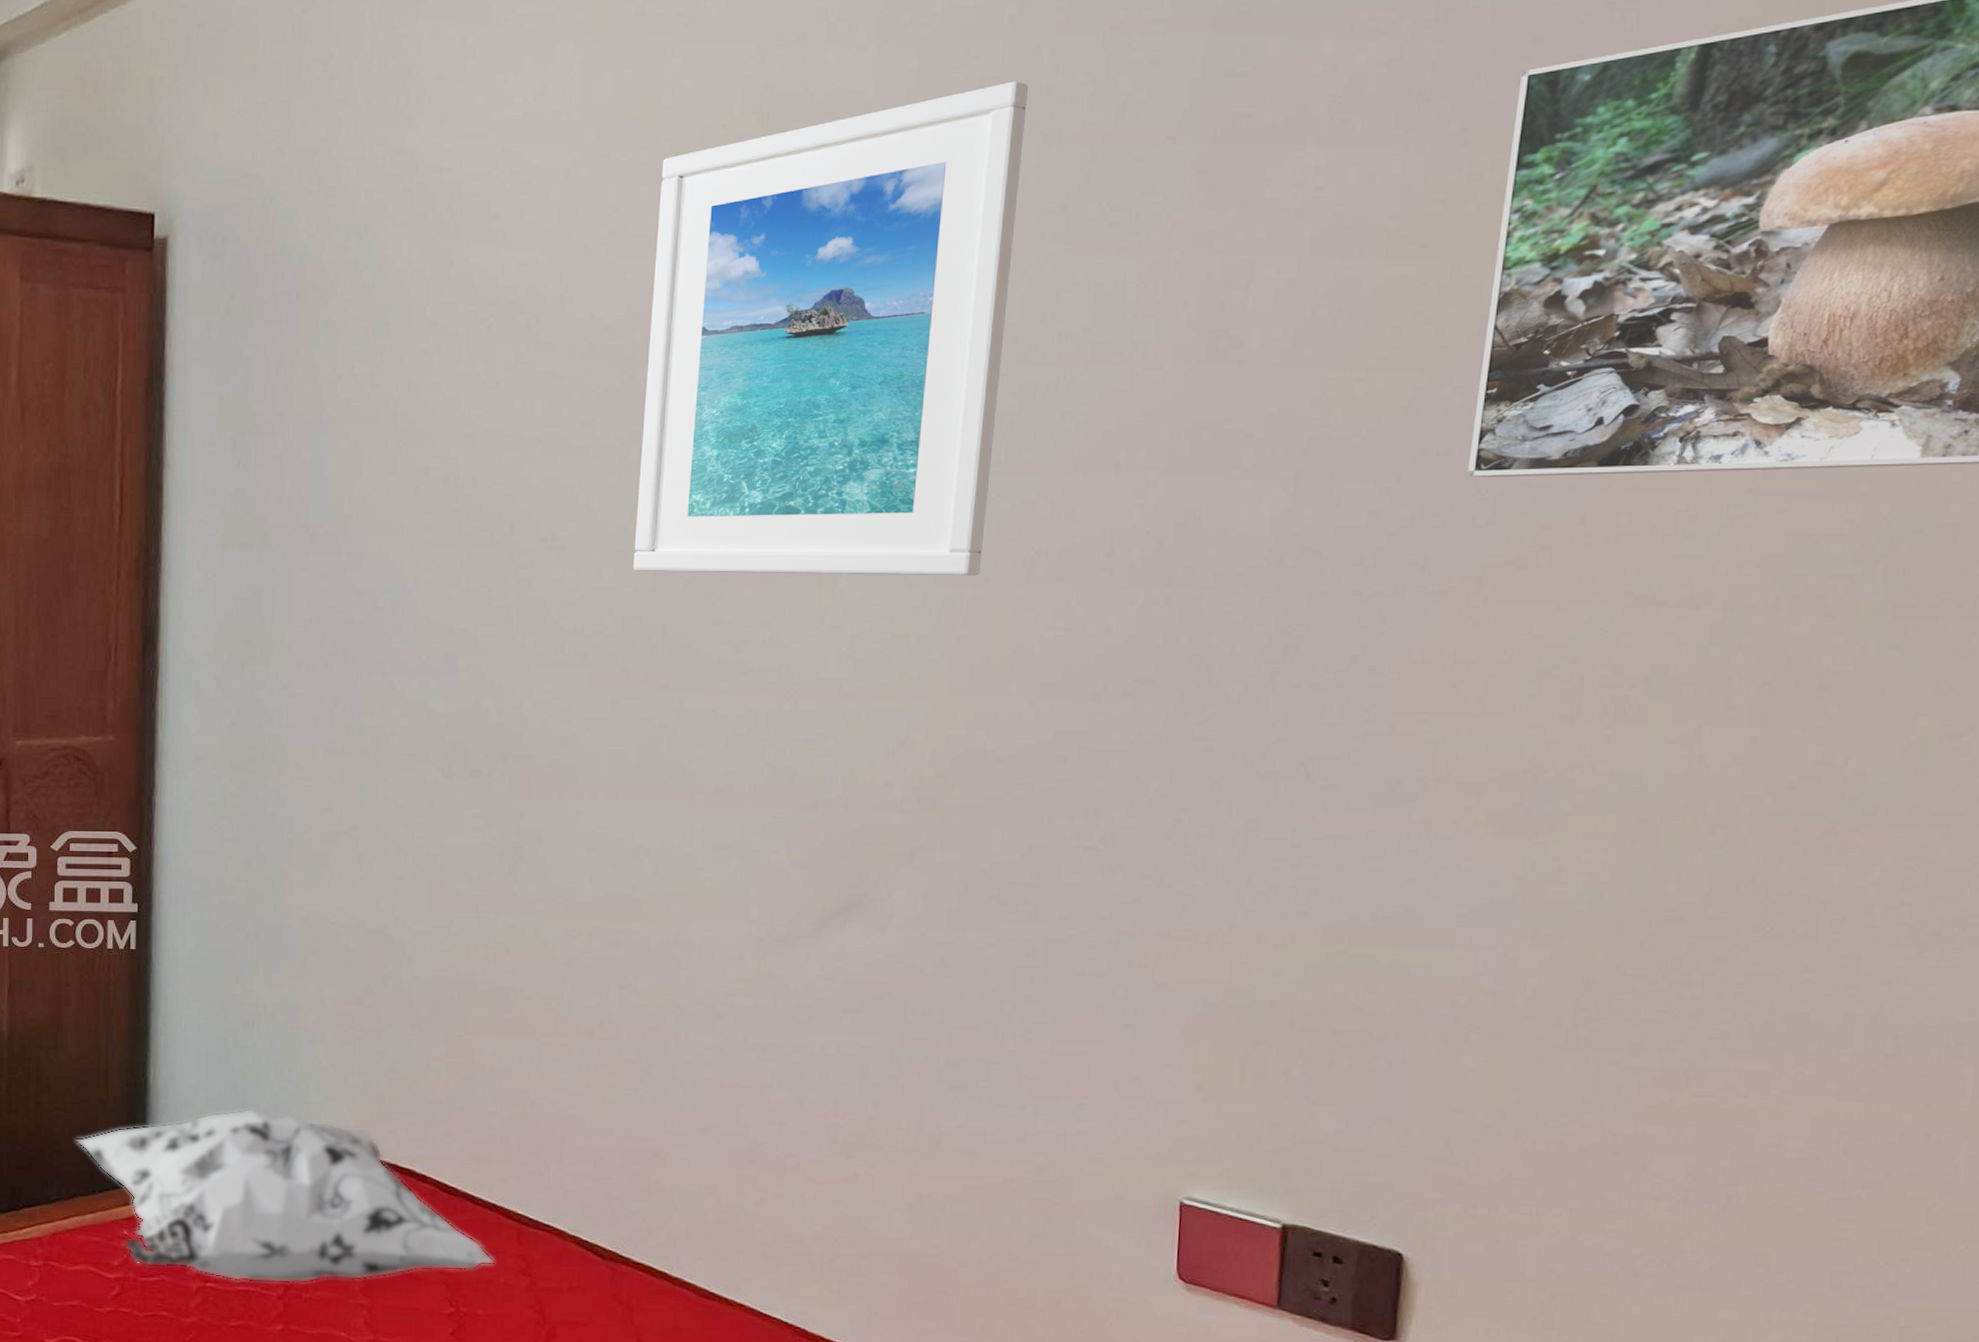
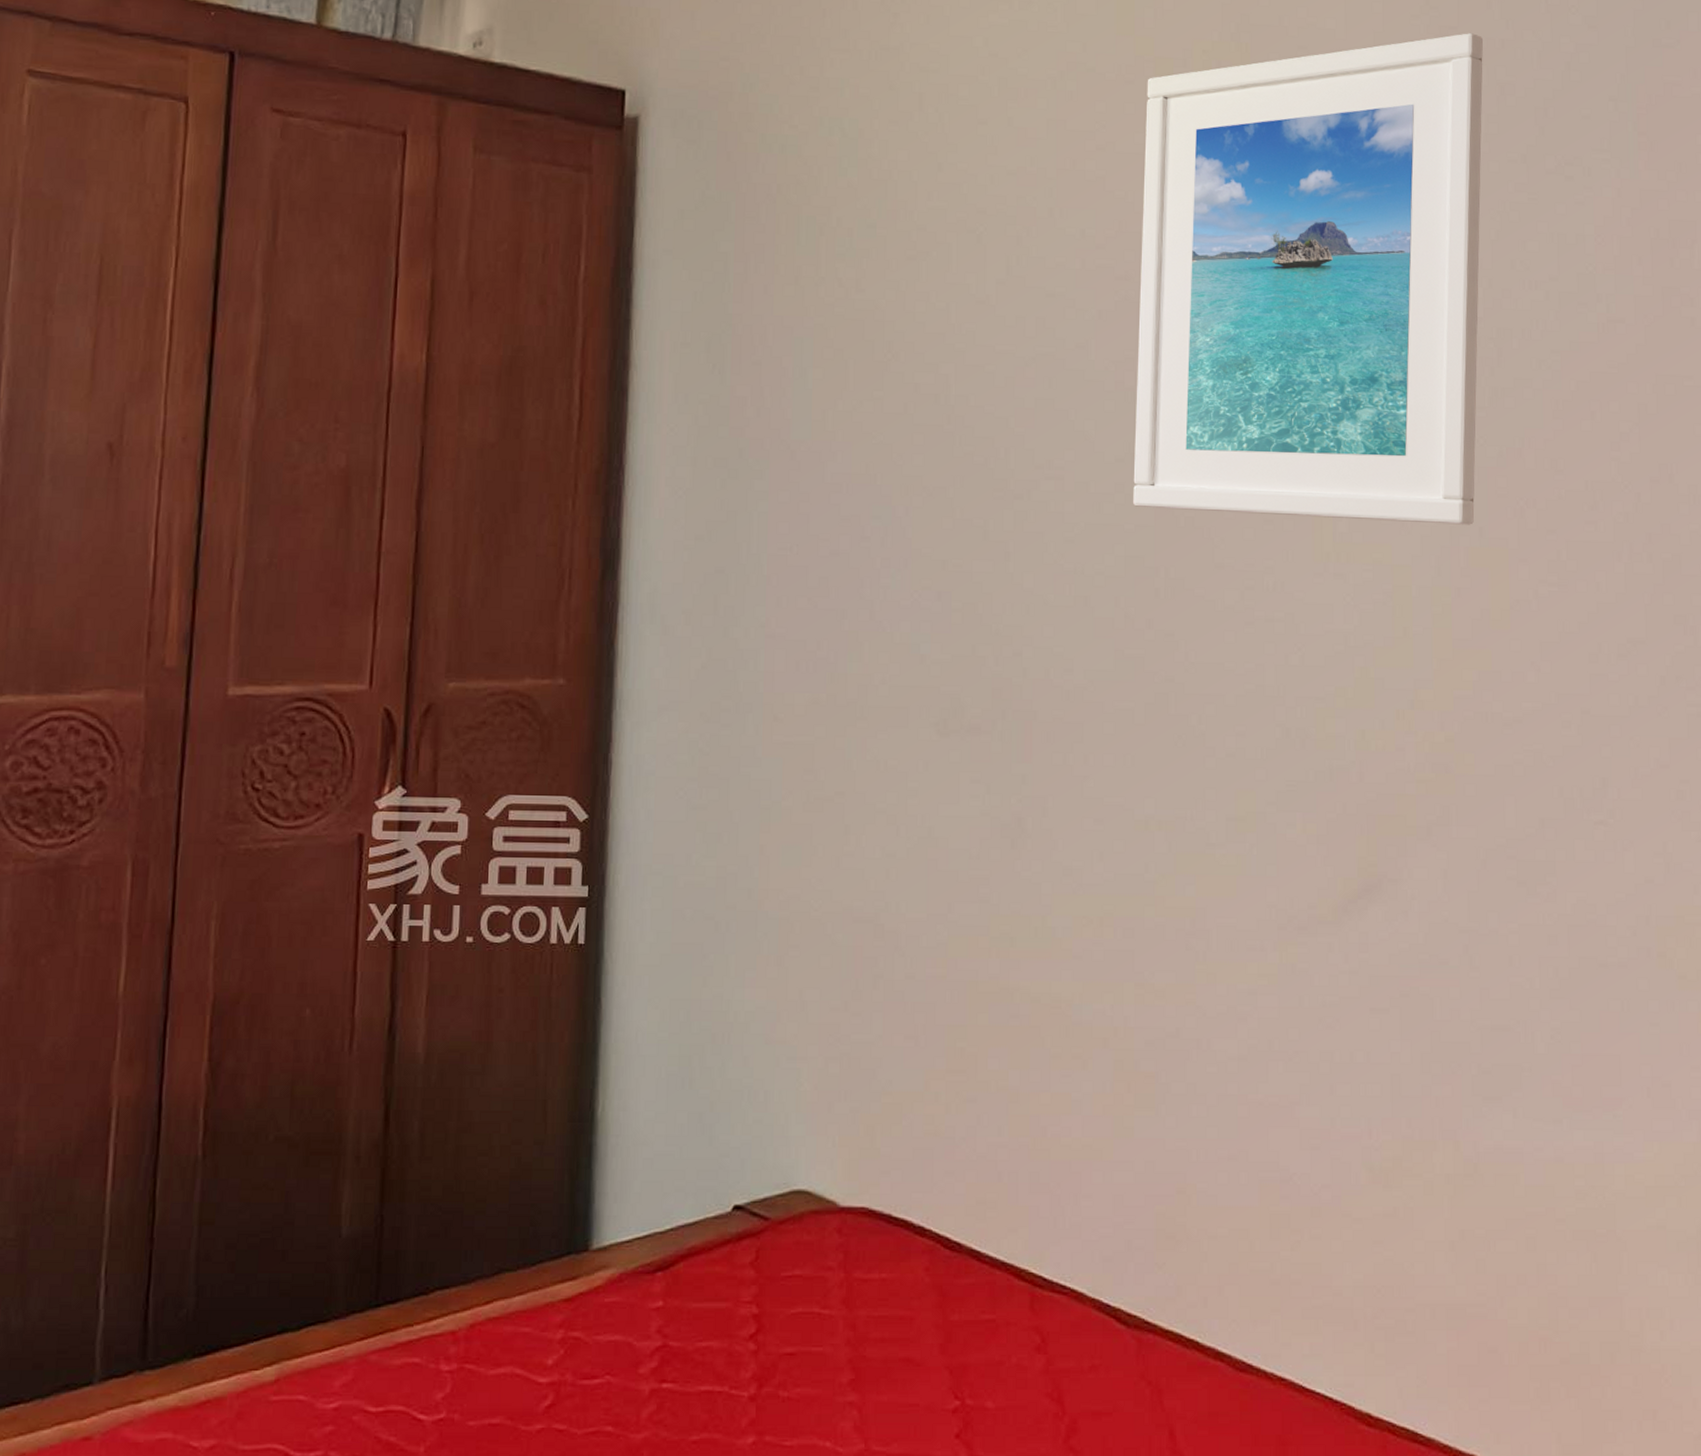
decorative pillow: present [75,1108,495,1284] -> none [503,1147,1005,1379]

